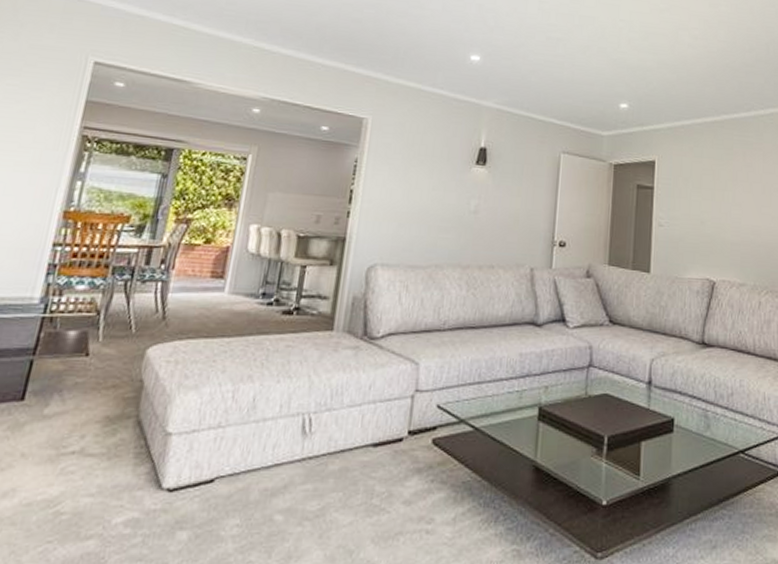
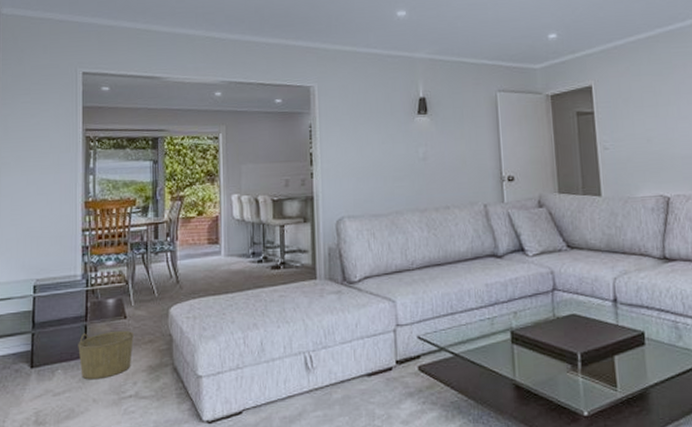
basket: none [12,370,94,429] -> present [78,330,134,380]

